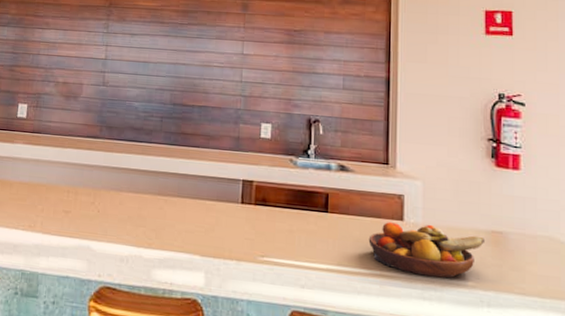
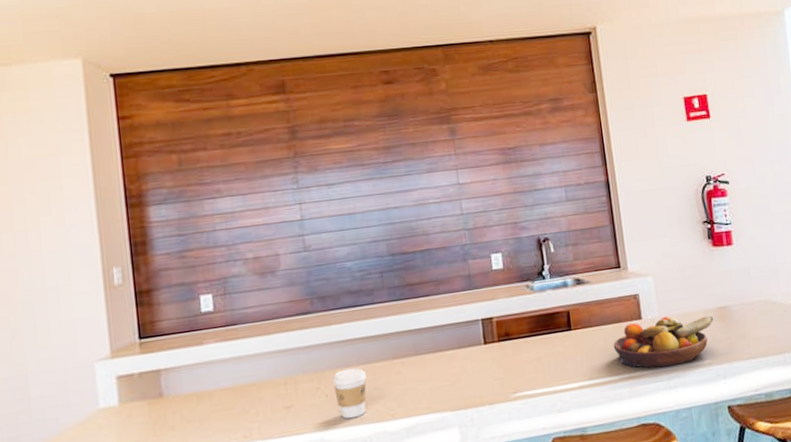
coffee cup: none [105,192,134,237] -> present [333,368,367,419]

